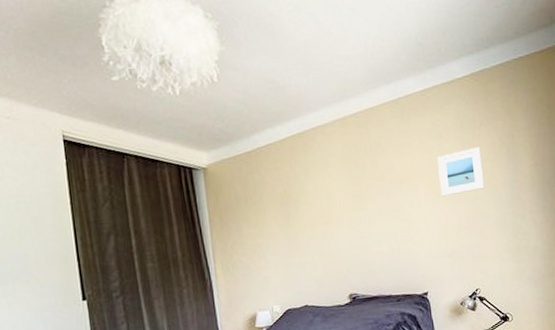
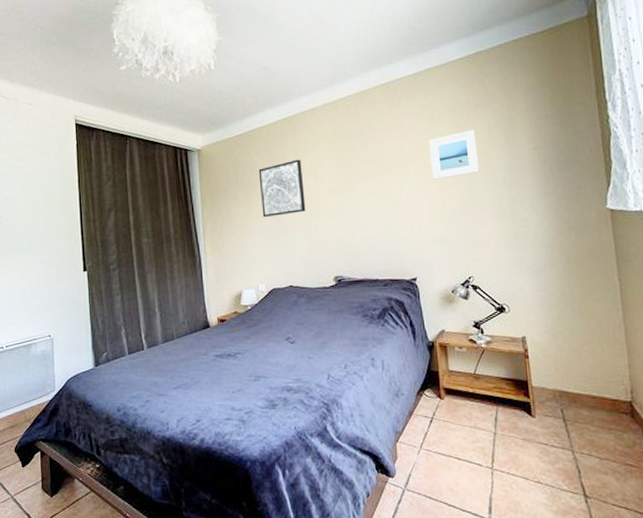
wall art: none [268,177,319,238] -> present [258,159,306,218]

